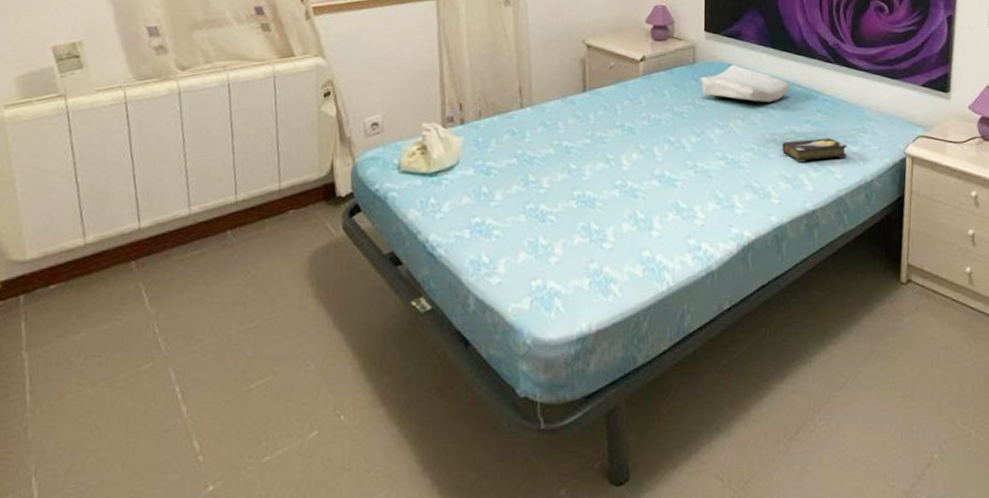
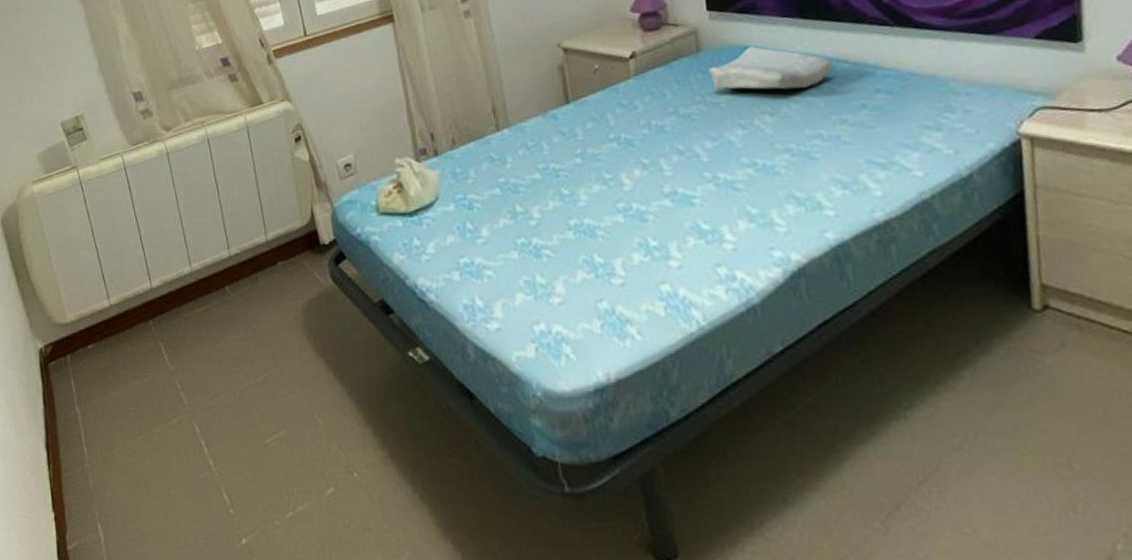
hardback book: present [780,138,847,163] -> none [828,124,928,161]

